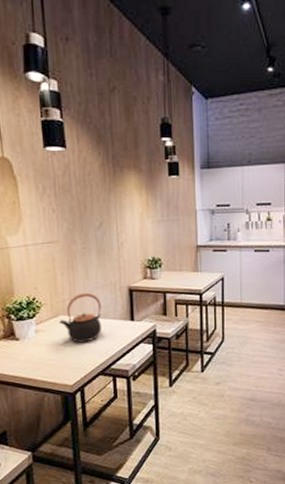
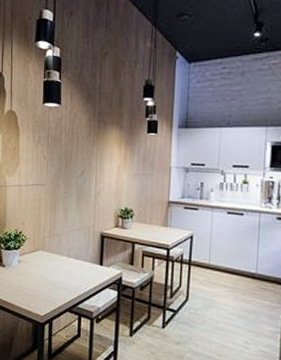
teapot: present [59,292,102,343] -> none [38,233,75,279]

